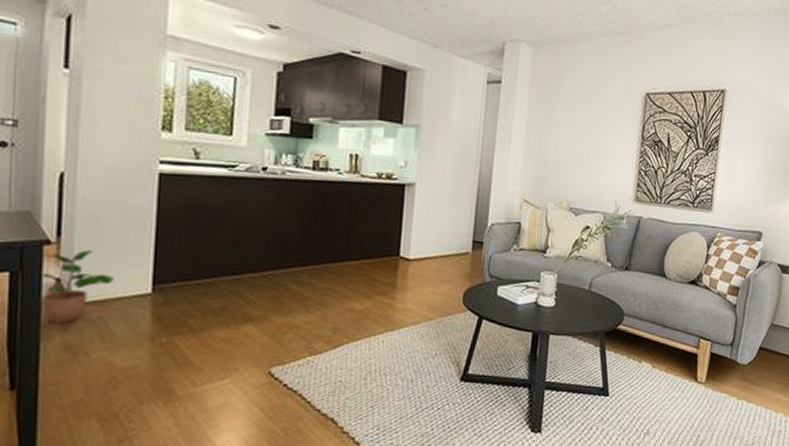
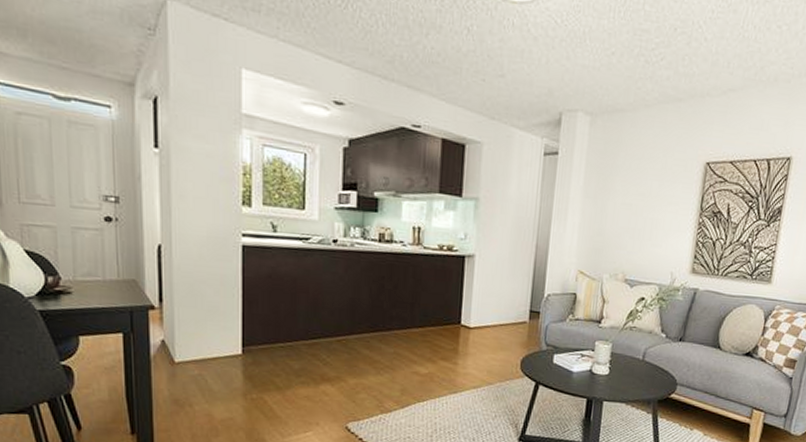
potted plant: present [43,250,115,323] -> none [150,315,211,379]

